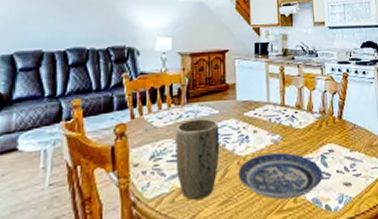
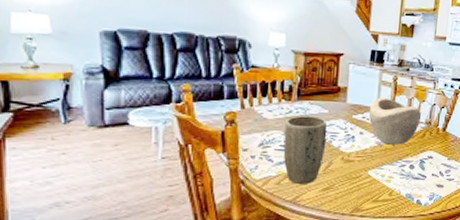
plate: present [238,152,323,200] -> none [341,153,419,193]
decorative bowl: none [261,89,314,142] -> present [369,97,421,145]

